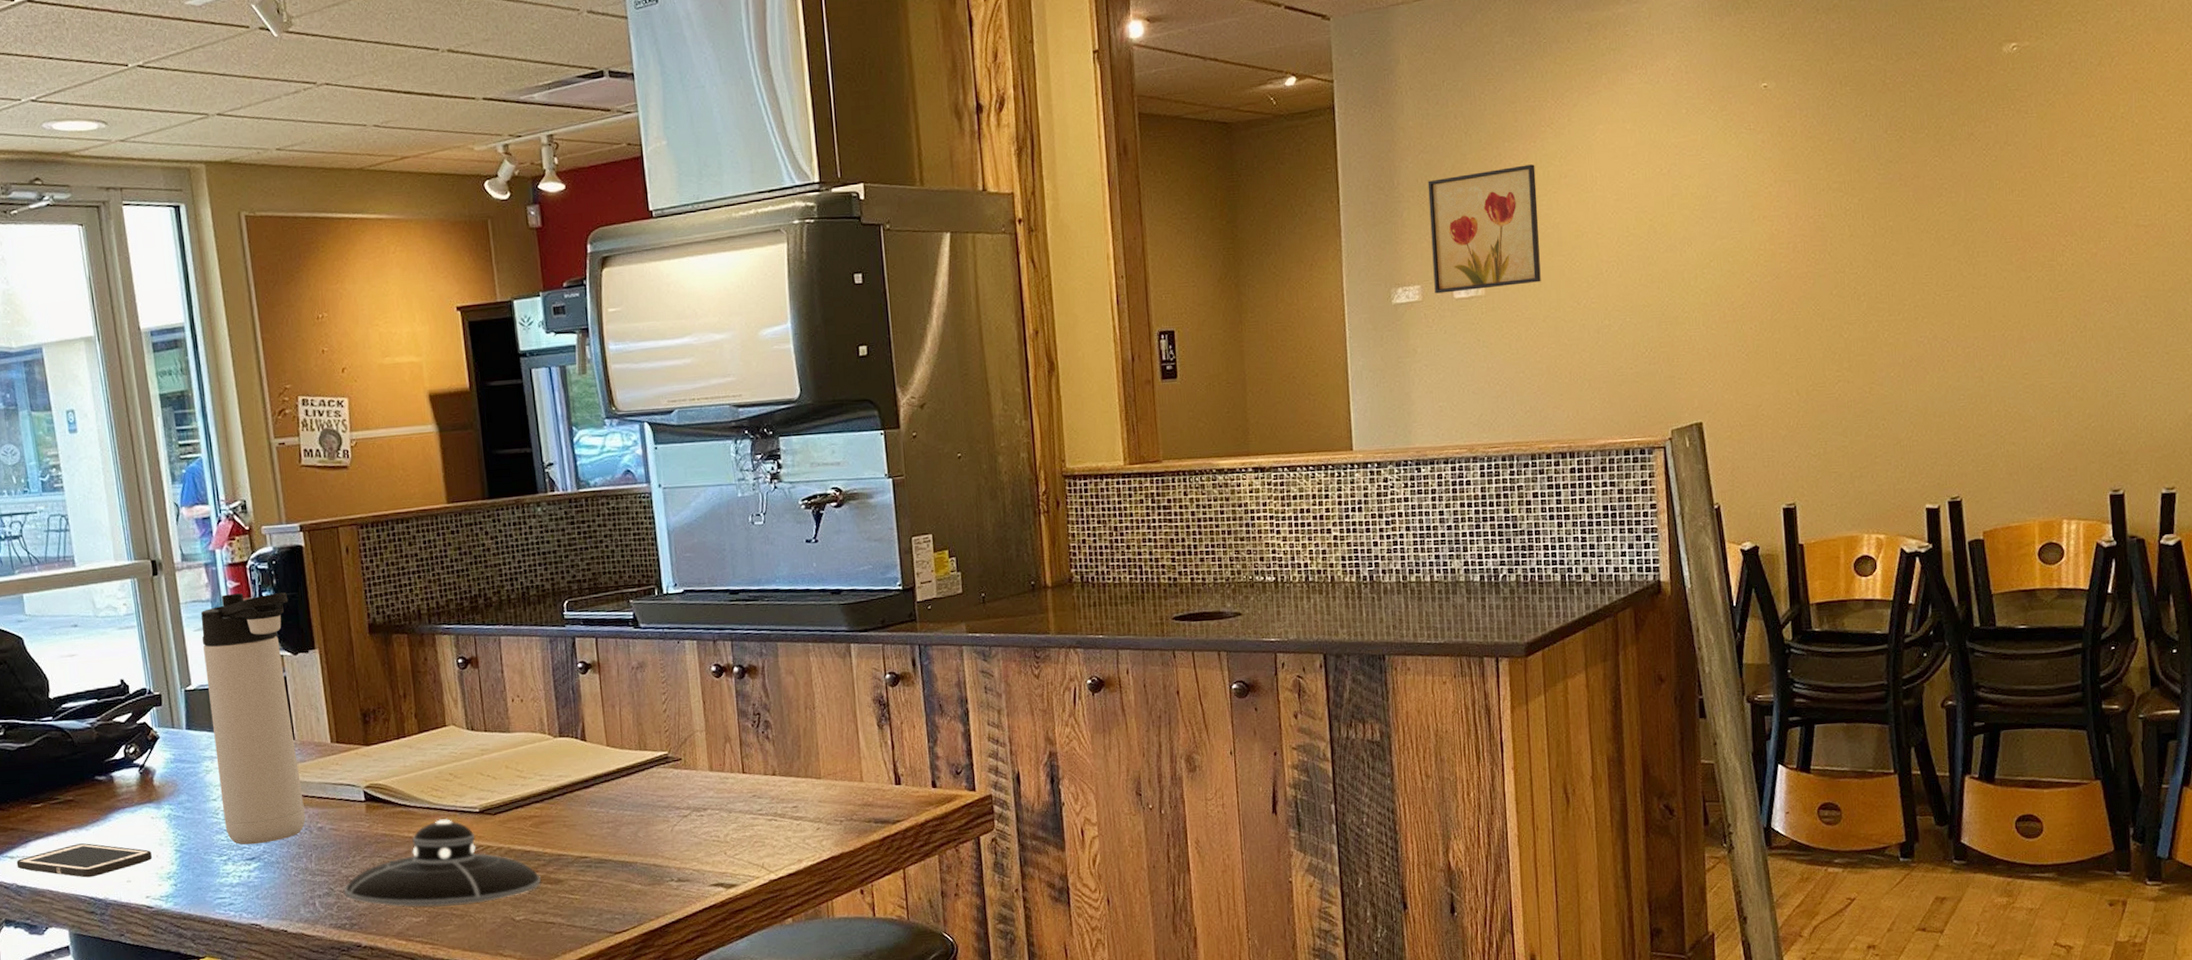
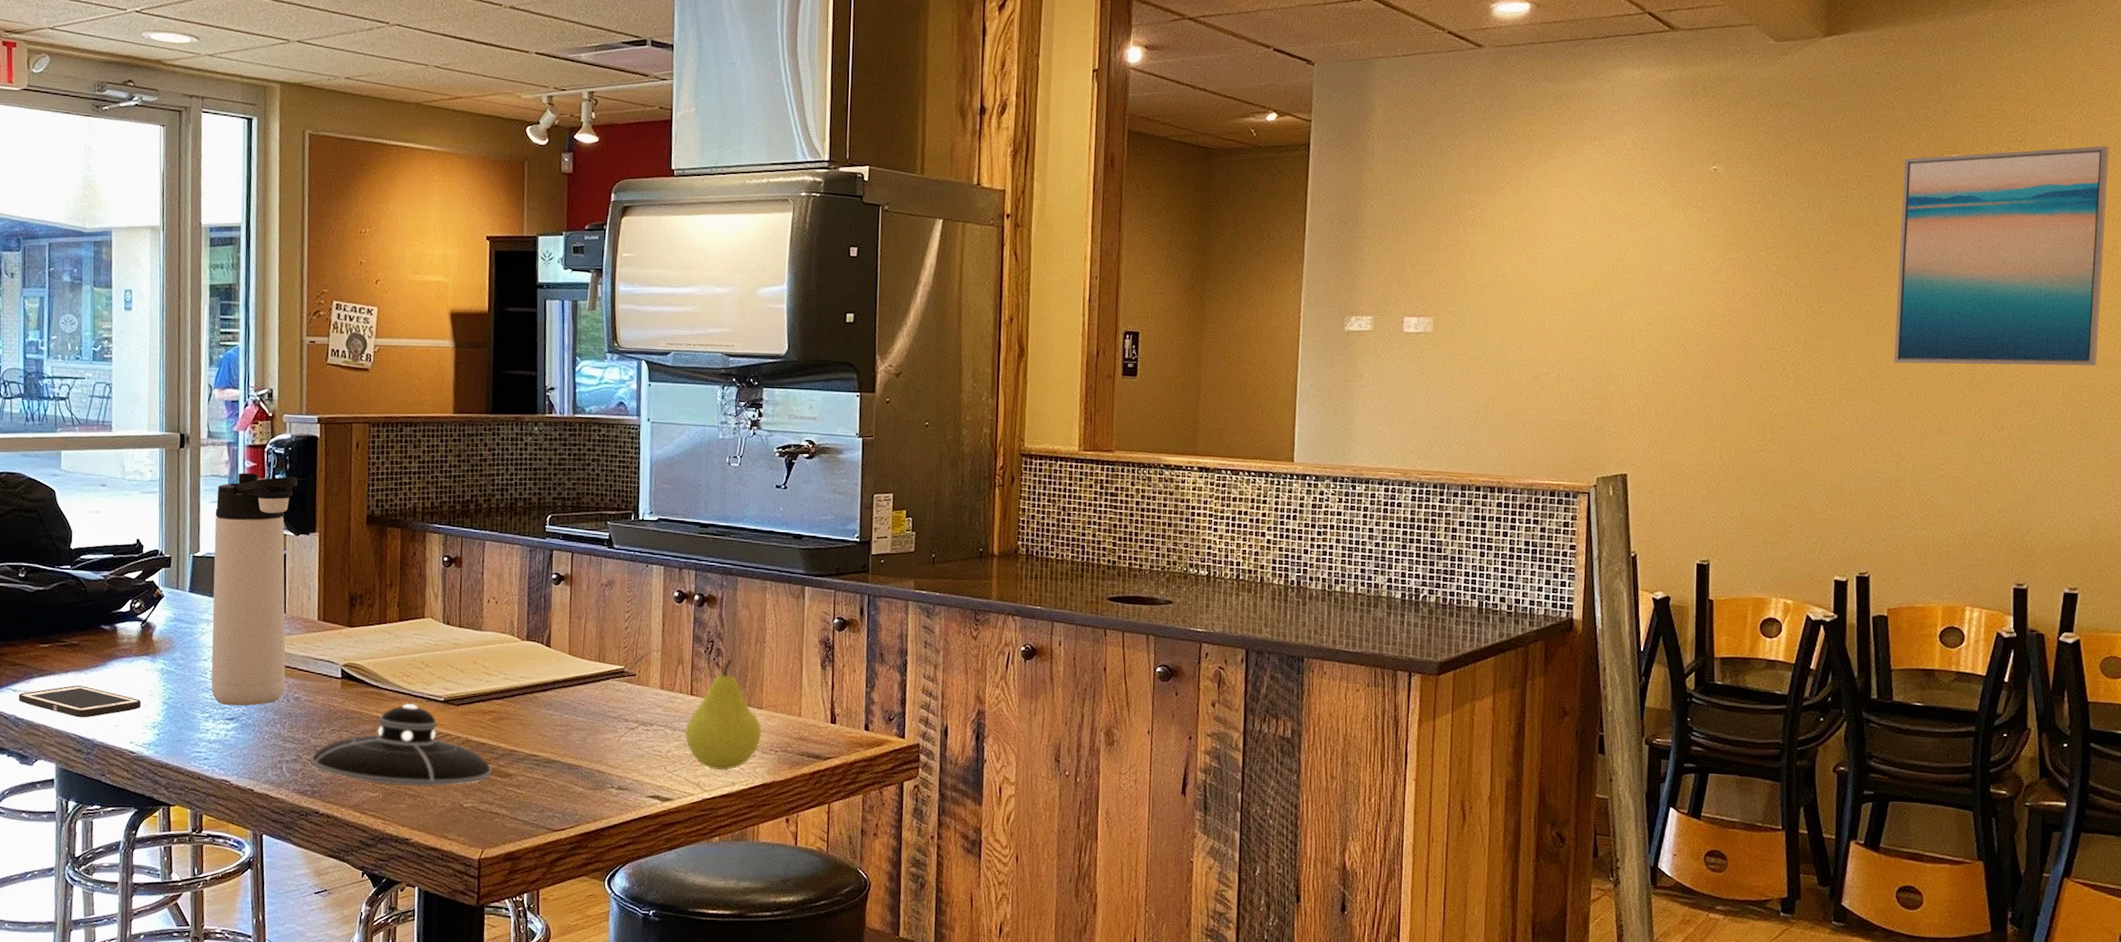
fruit: none [741,730,824,849] -> present [684,659,762,771]
wall art: present [1427,164,1541,294] -> none [1386,216,1491,327]
wall art: none [1962,16,2178,273] -> present [1894,146,2109,367]

